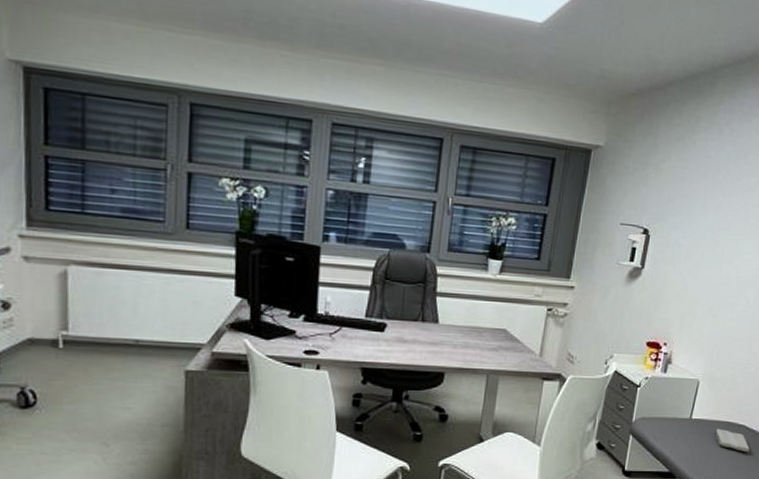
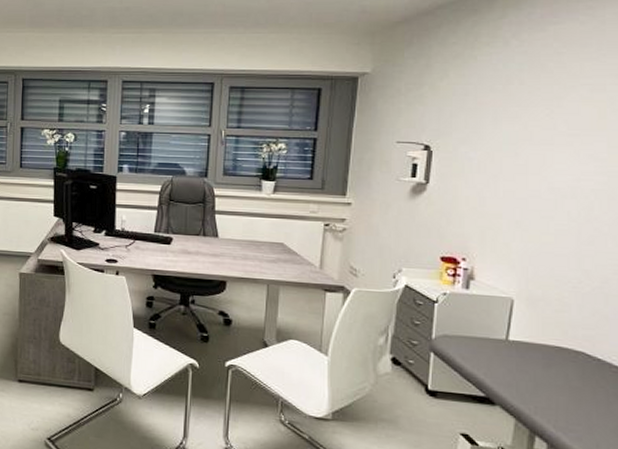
washcloth: present [715,428,750,453] -> none [543,353,596,385]

